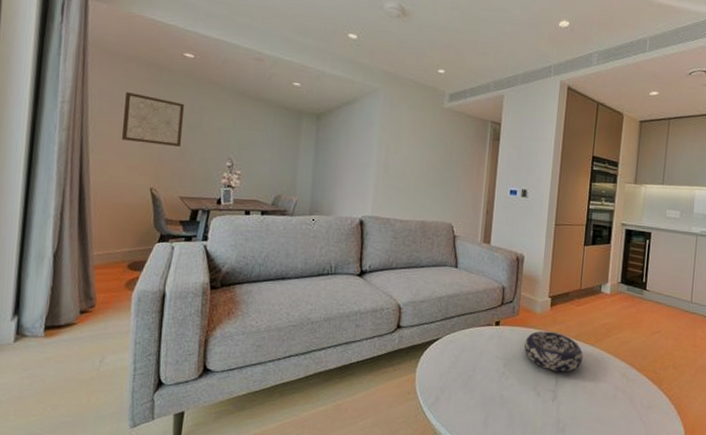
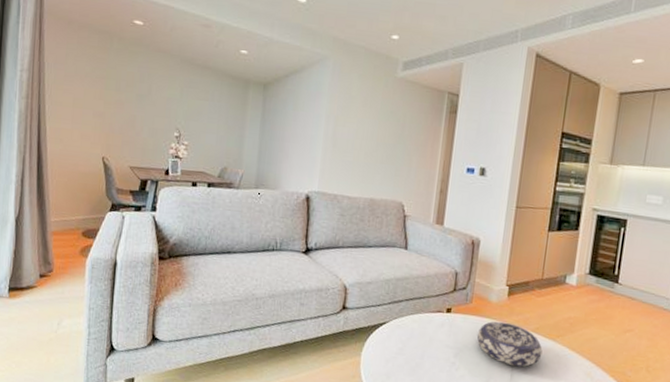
wall art: present [121,92,185,148] -> none [75,60,135,117]

